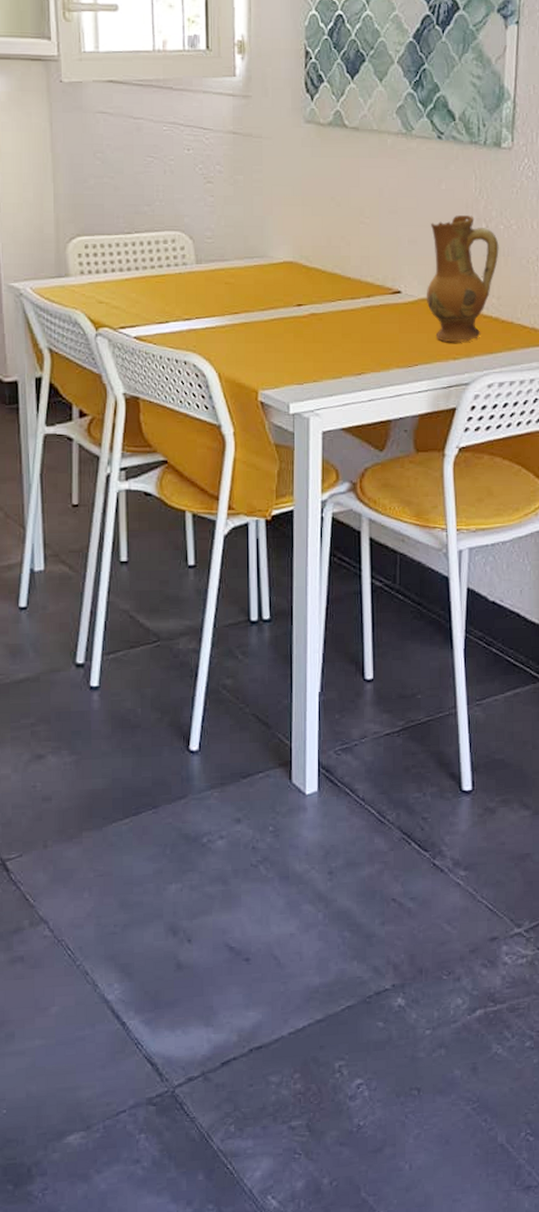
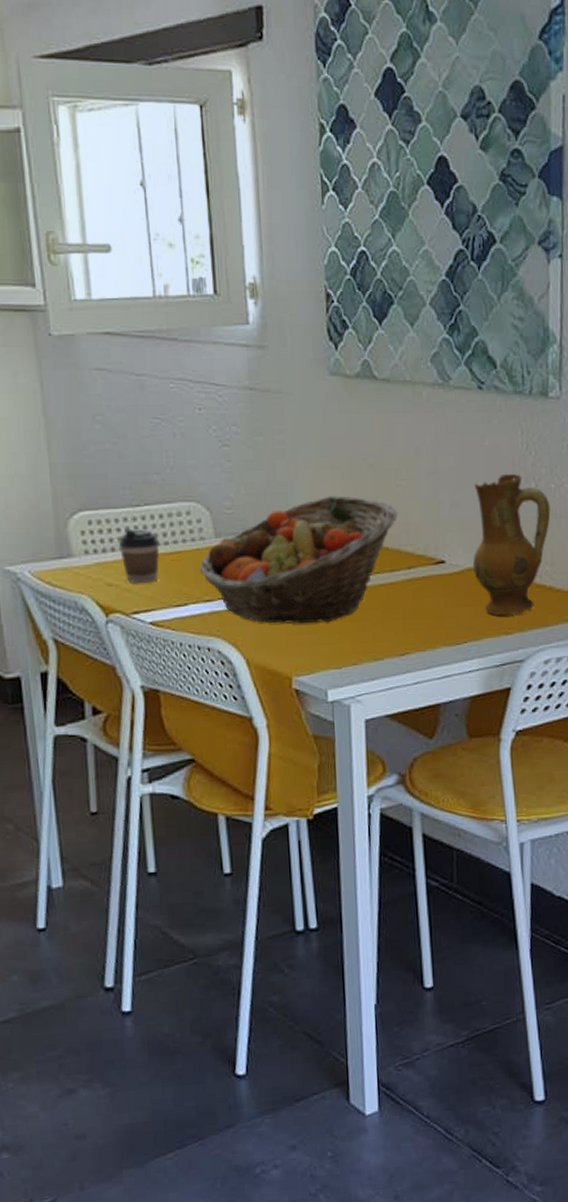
coffee cup: none [110,253,146,301] -> present [118,528,160,583]
fruit basket: none [181,230,360,343] -> present [200,495,398,624]

